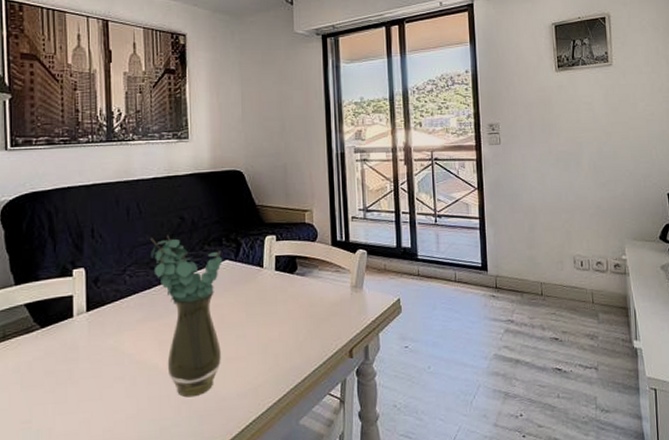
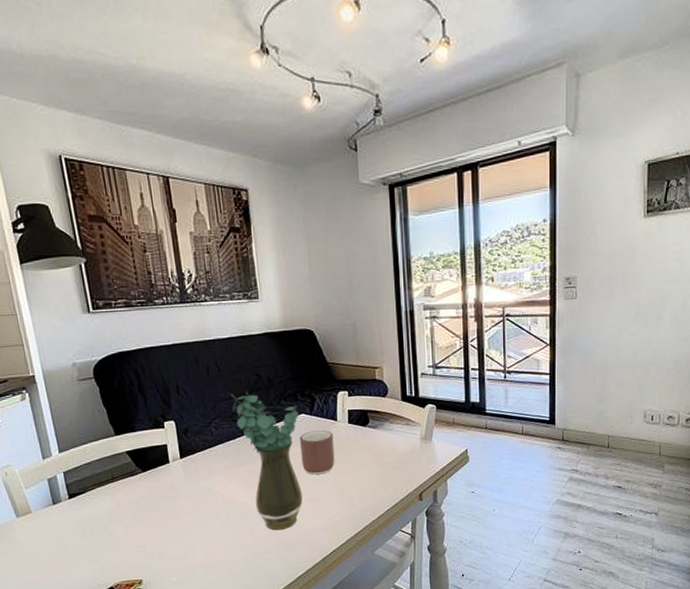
mug: none [221,278,259,329] -> present [299,430,335,475]

